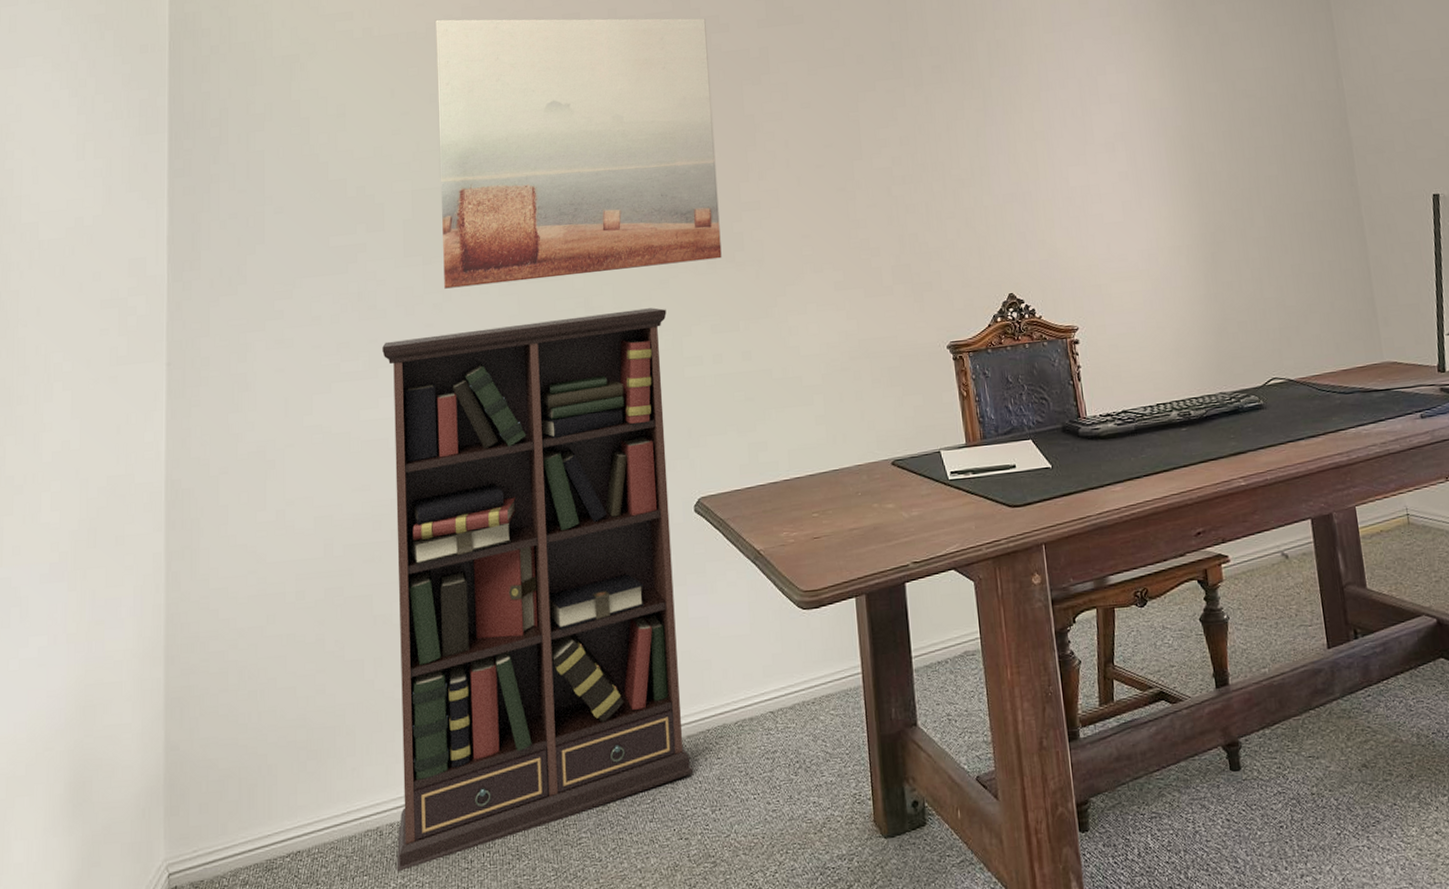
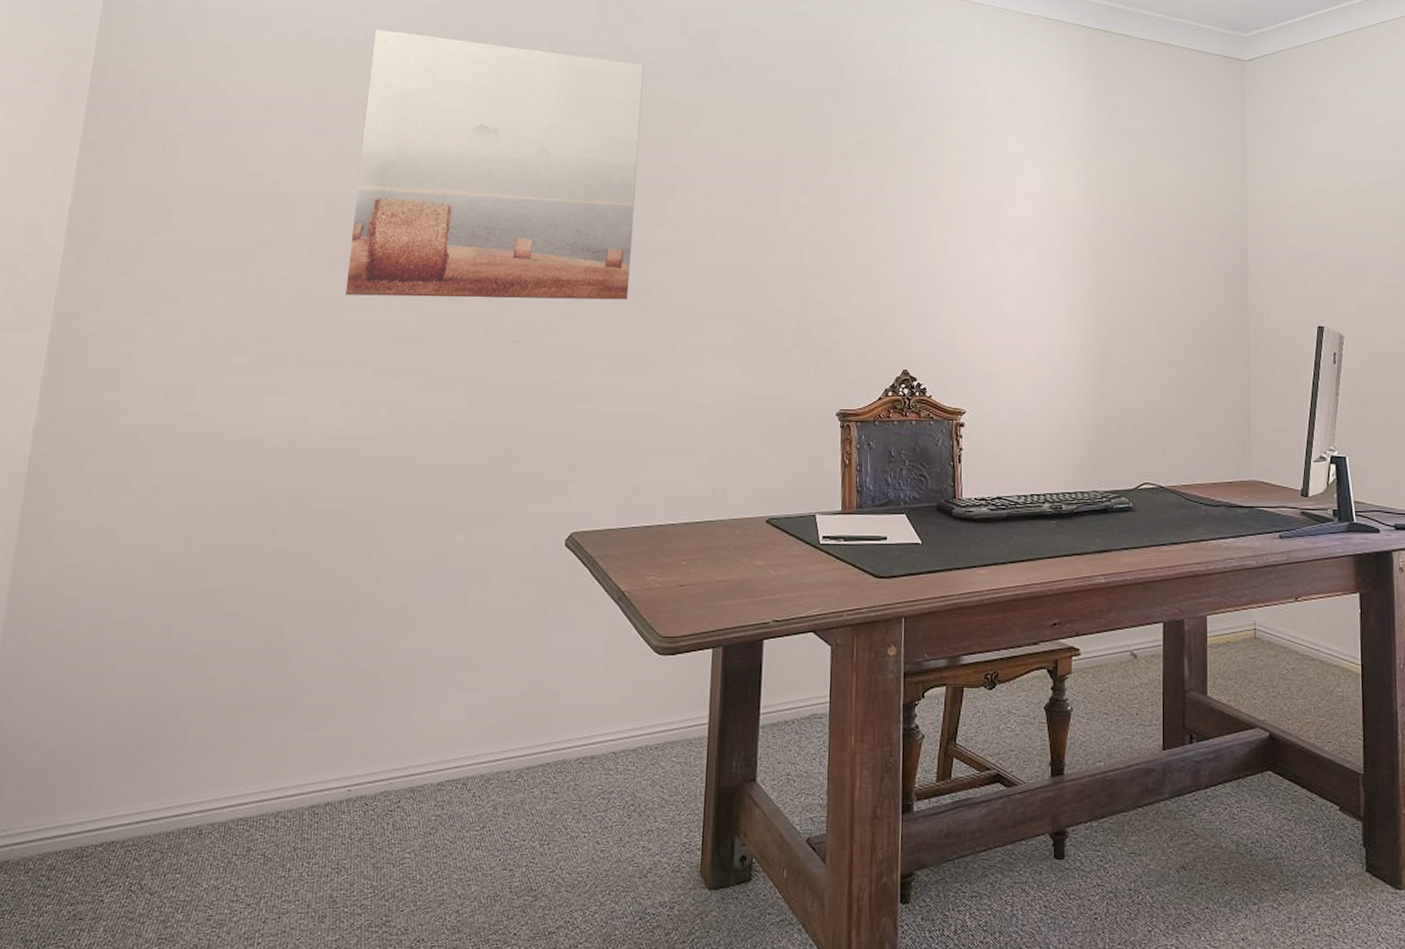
bookcase: present [382,307,693,872] -> none [211,339,565,874]

